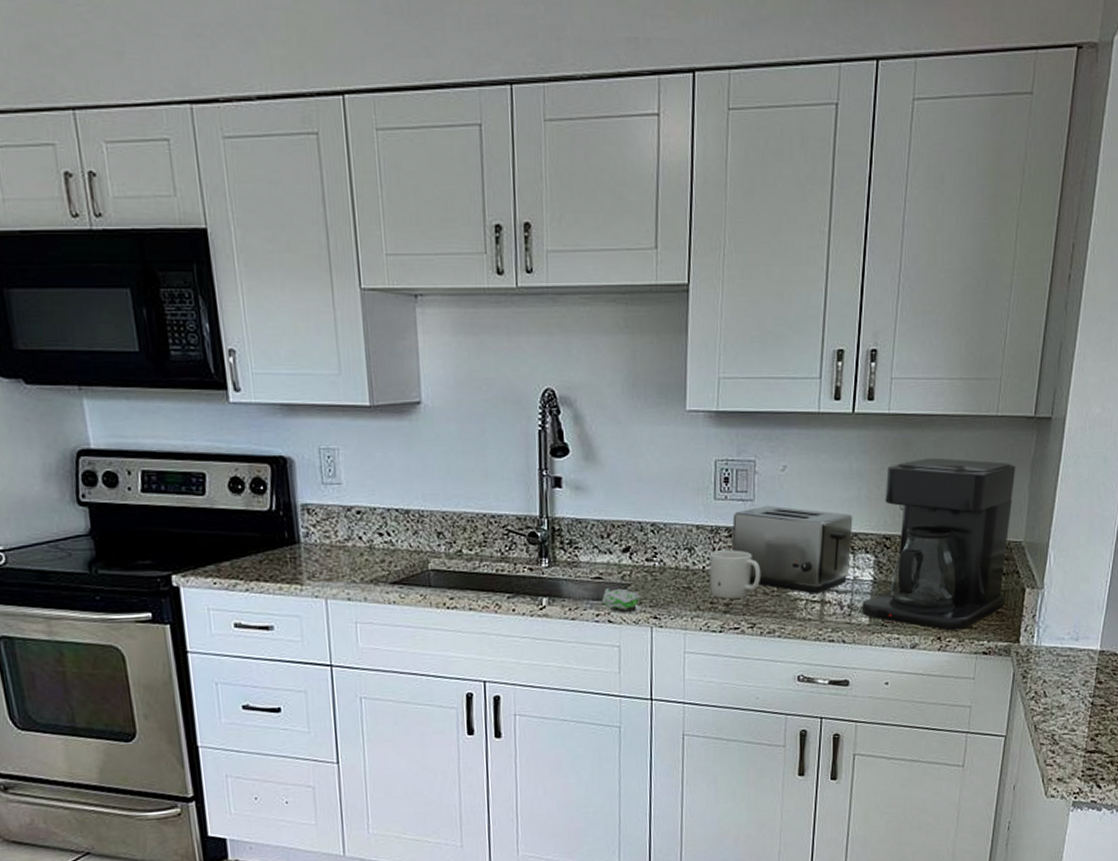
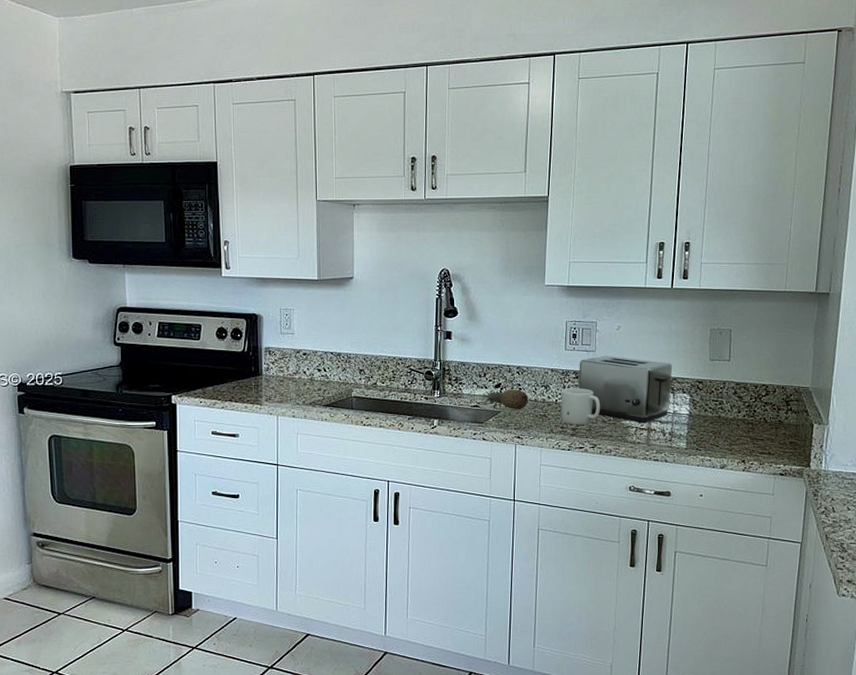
sponge: present [601,588,643,615] -> none [478,414,509,434]
fruit: none [606,553,667,581] -> present [483,389,529,409]
coffee maker: present [861,457,1016,631] -> none [680,322,802,456]

